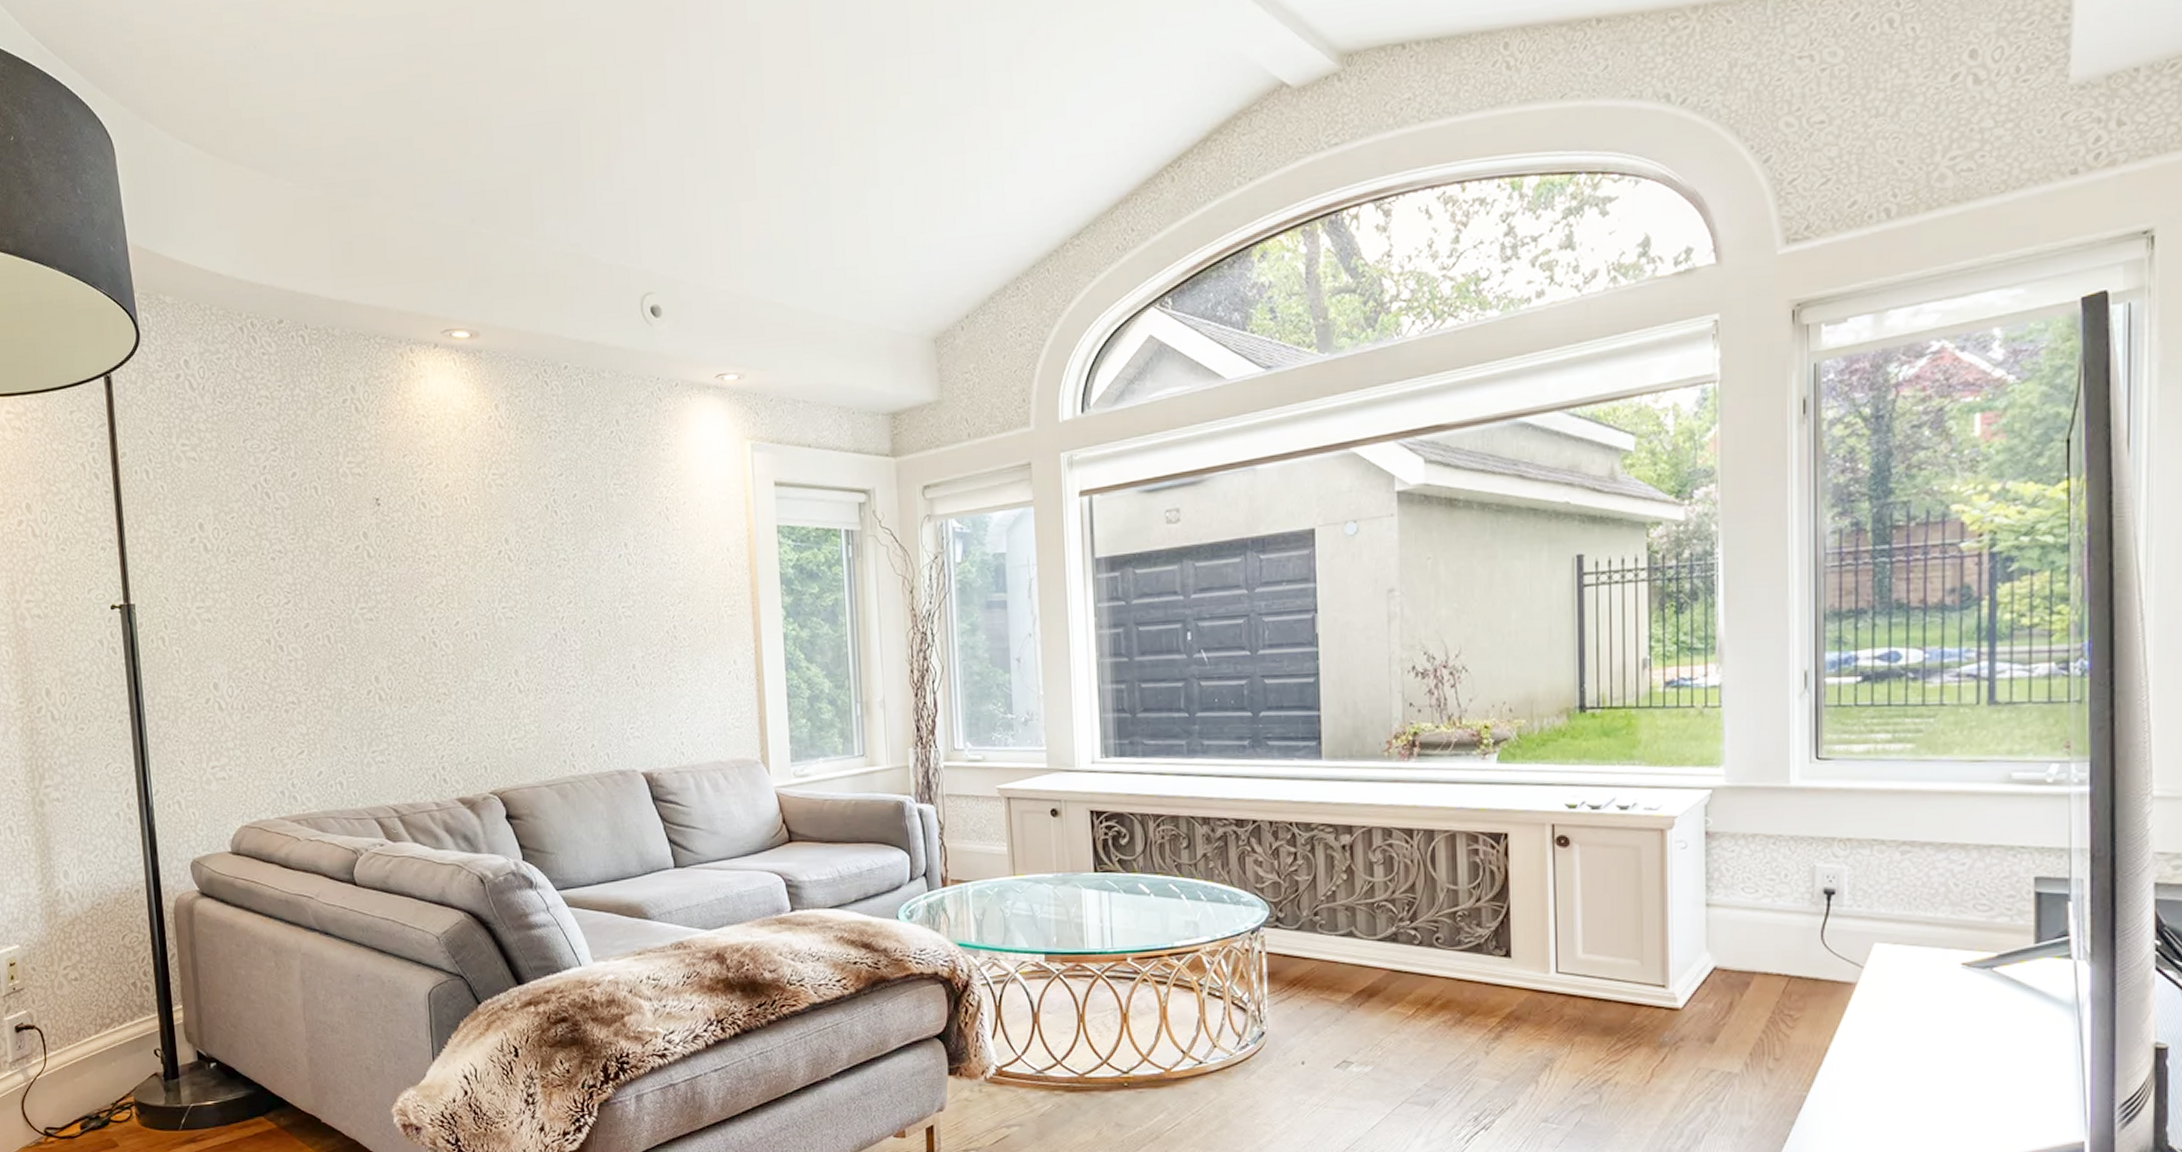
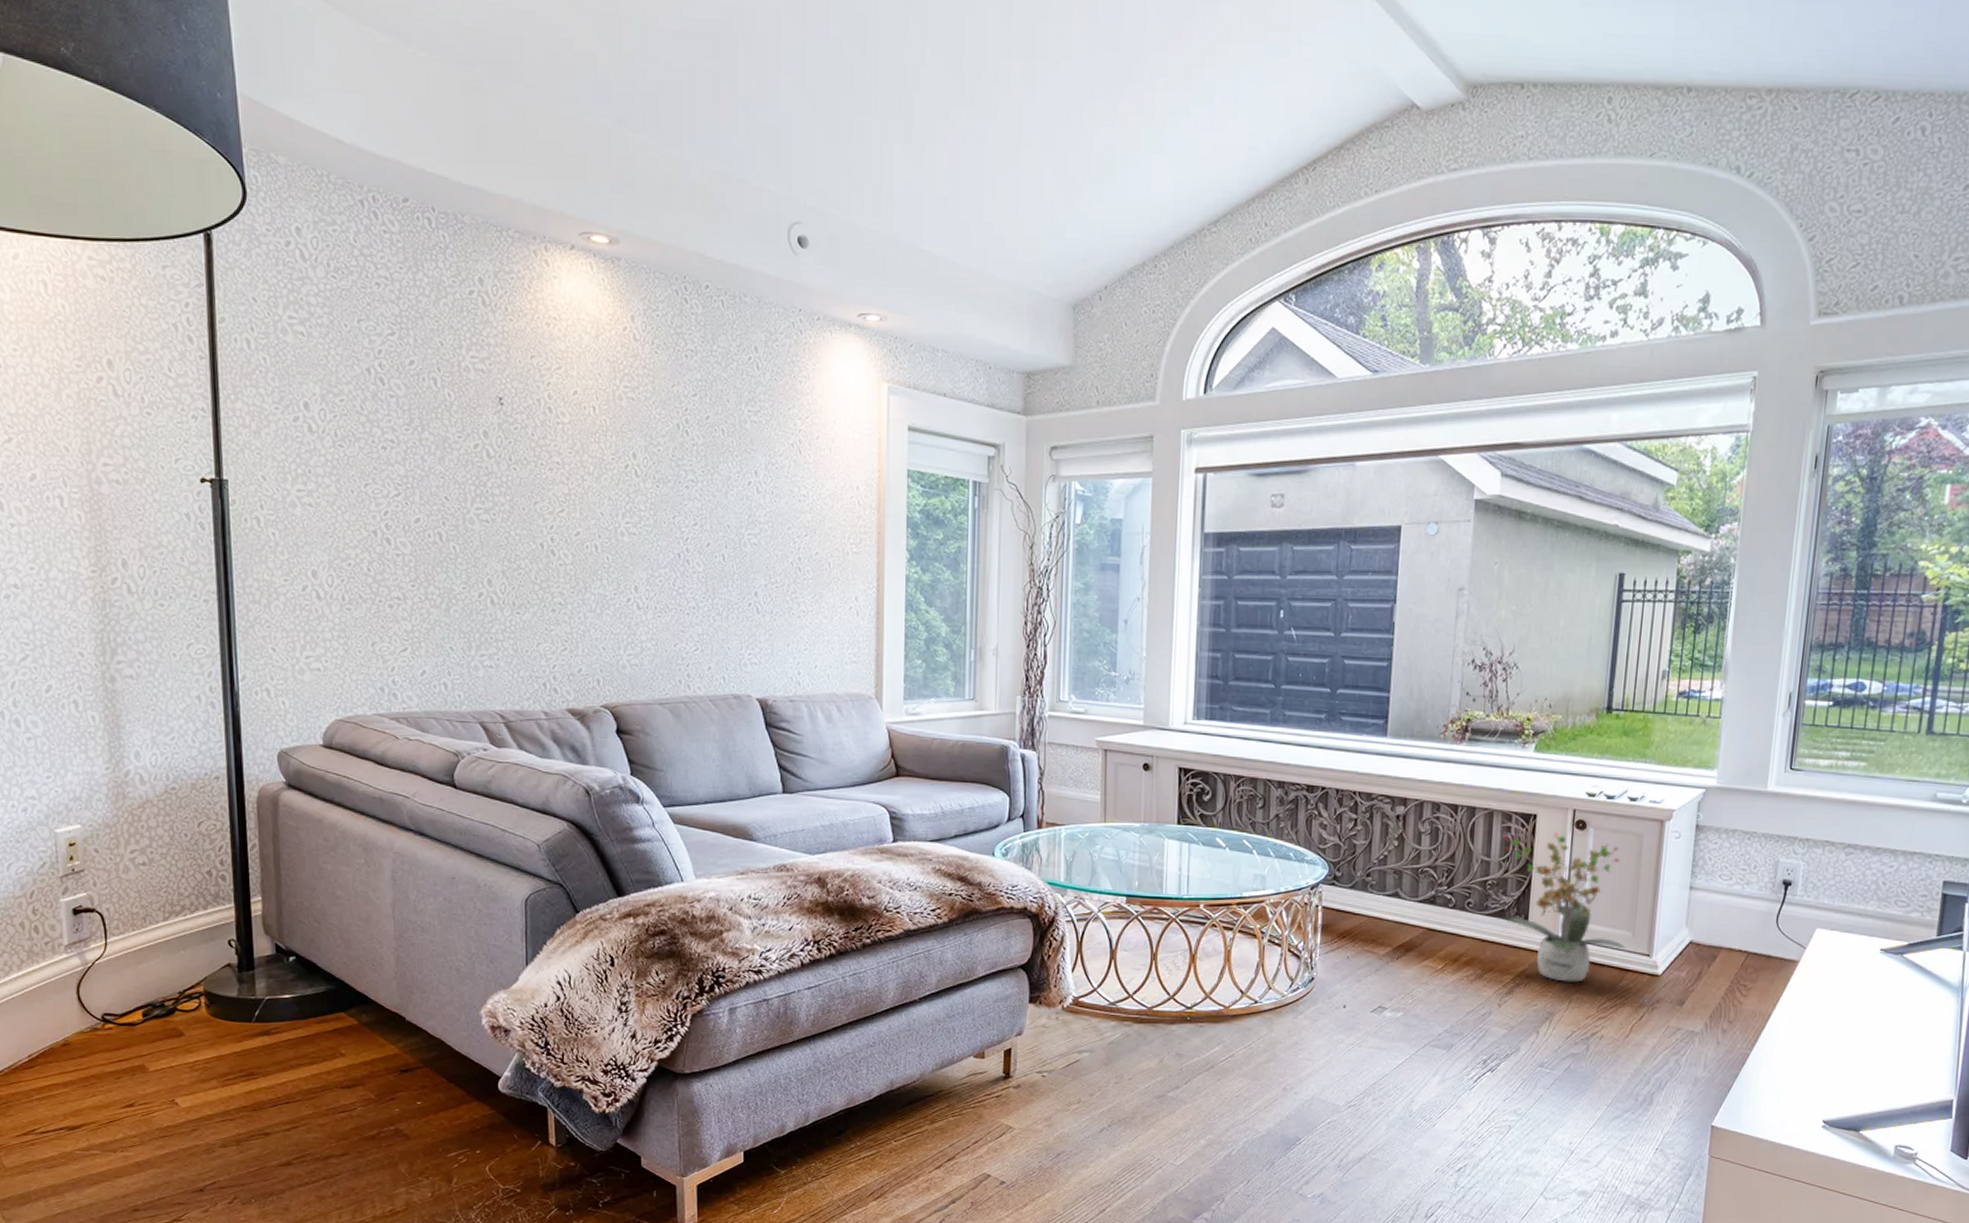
potted plant: none [1470,851,1635,1023] -> present [1503,832,1626,982]

